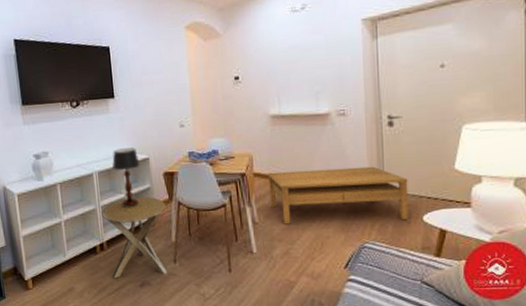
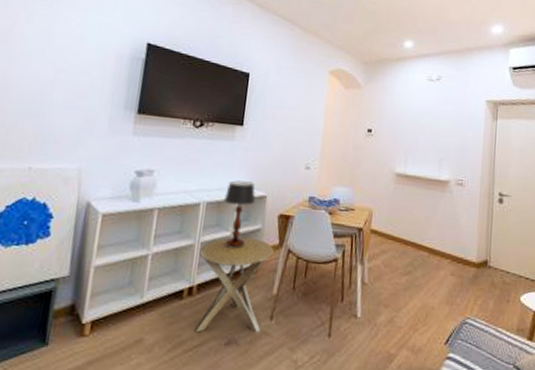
coffee table: present [268,166,409,225] -> none [382,231,511,298]

